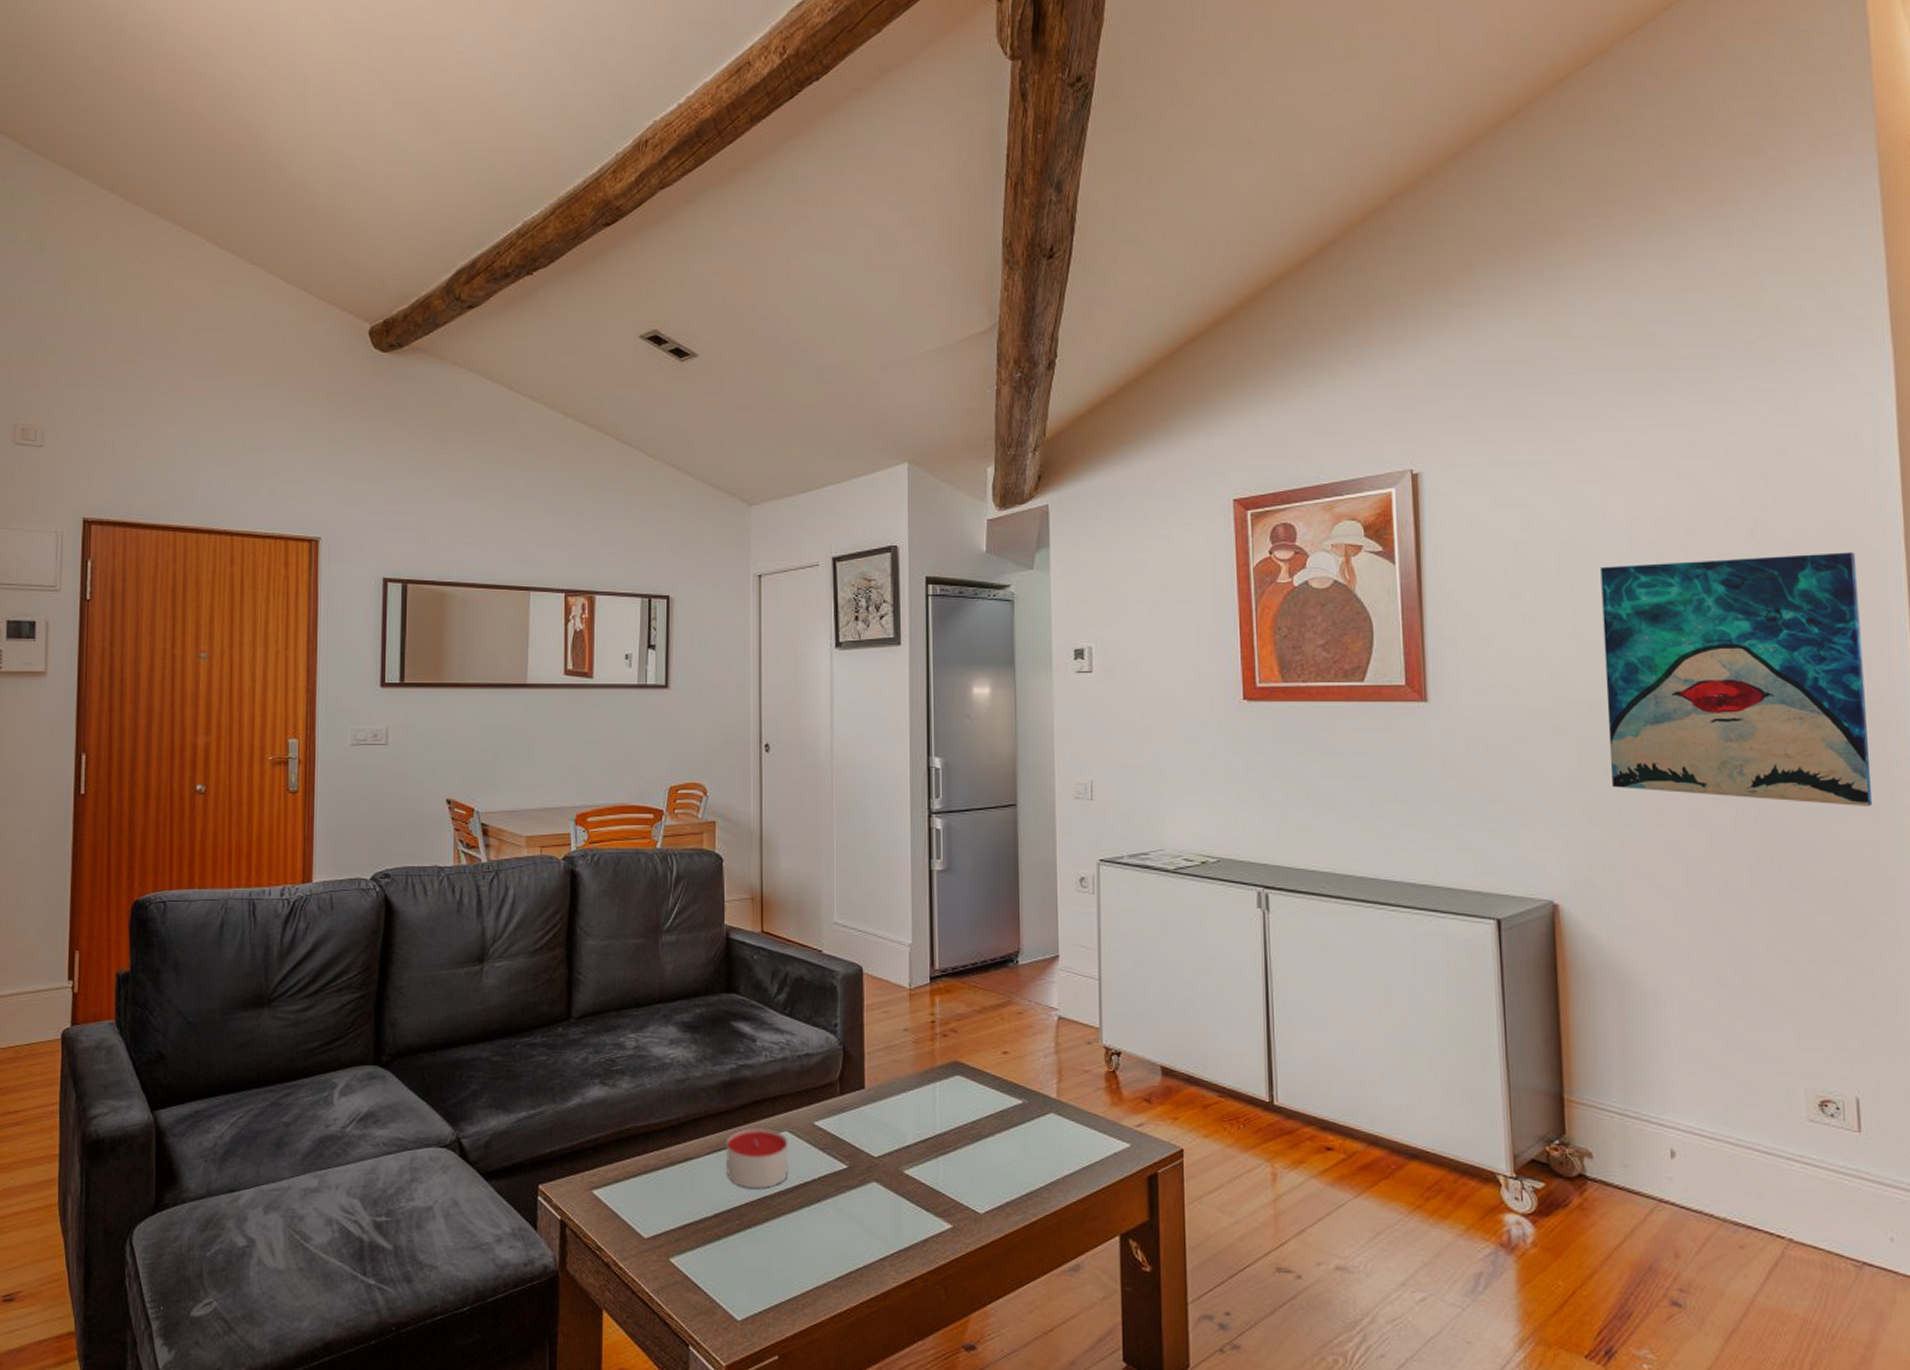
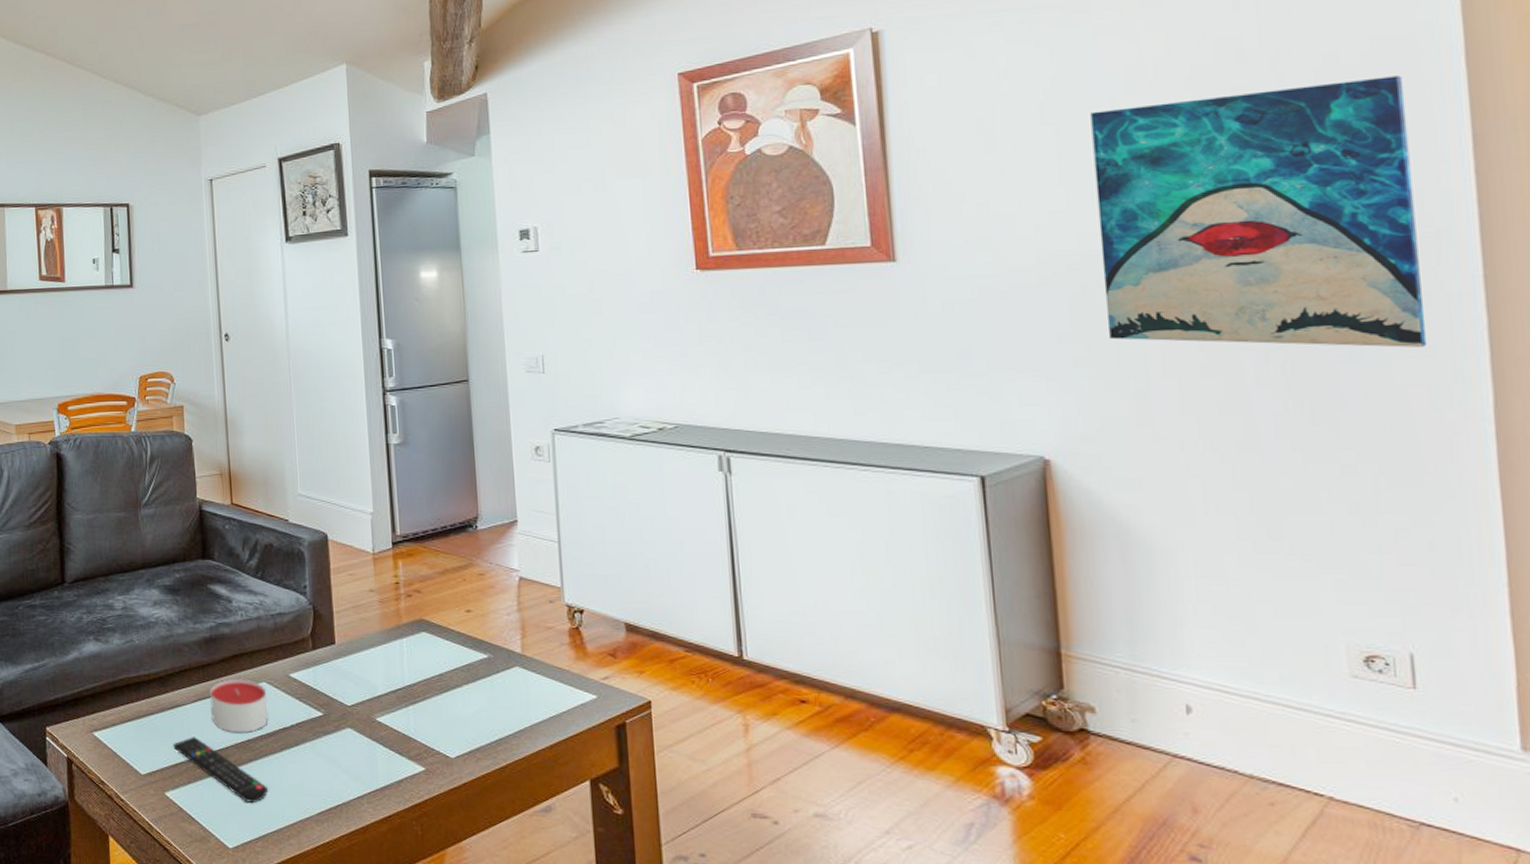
remote control: none [682,1193,785,1268] -> present [173,736,269,803]

